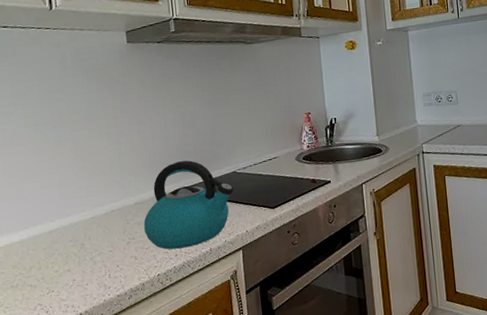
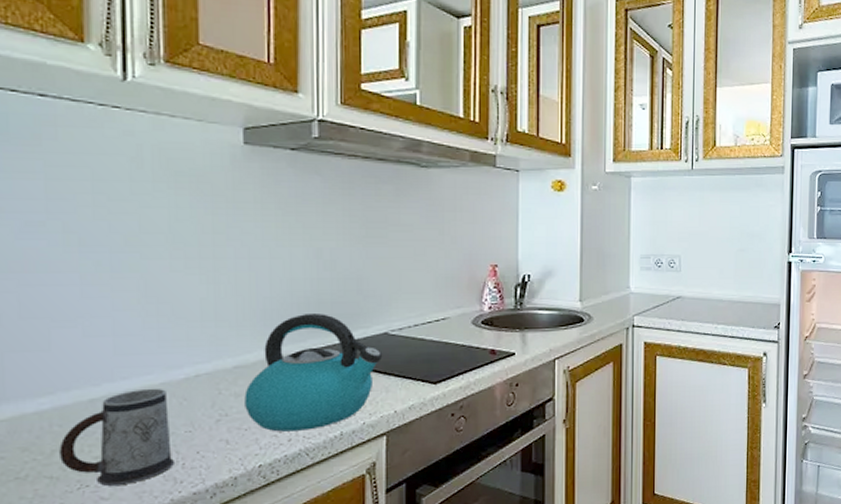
mug: none [34,221,104,291] -> present [59,388,174,486]

